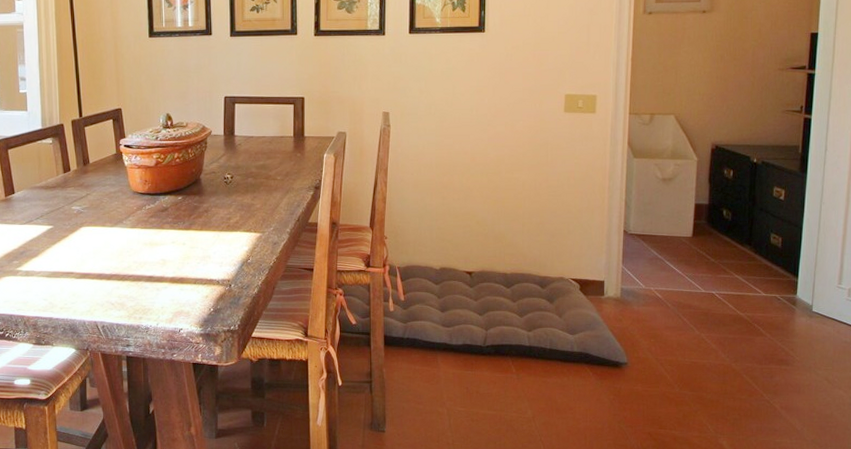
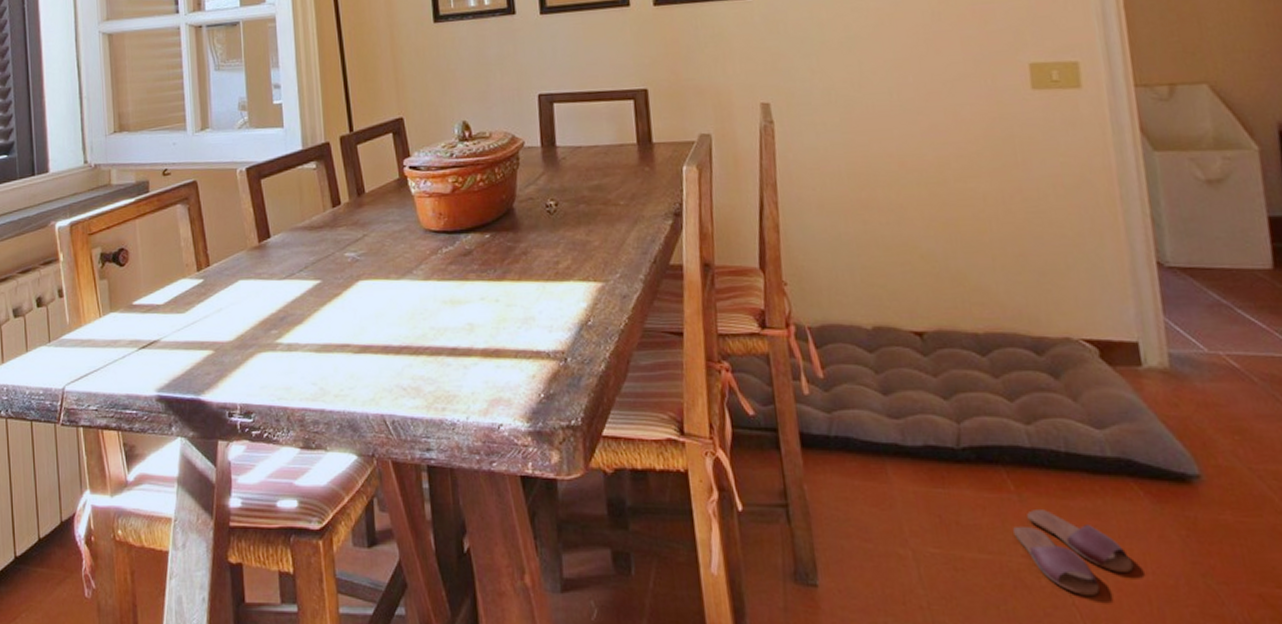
slippers: none [511,383,580,436] -> present [1013,508,1134,597]

